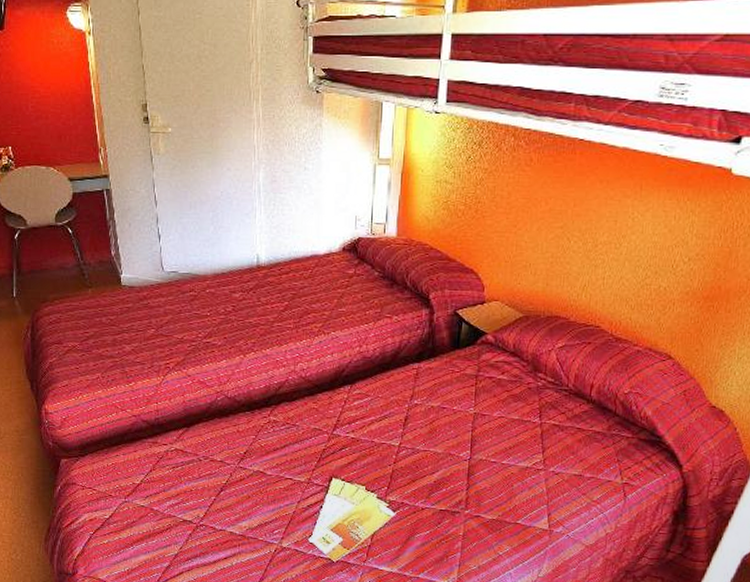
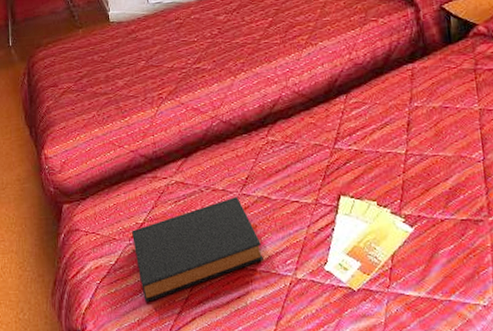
hardback book: none [127,469,253,556] -> present [131,197,264,303]

